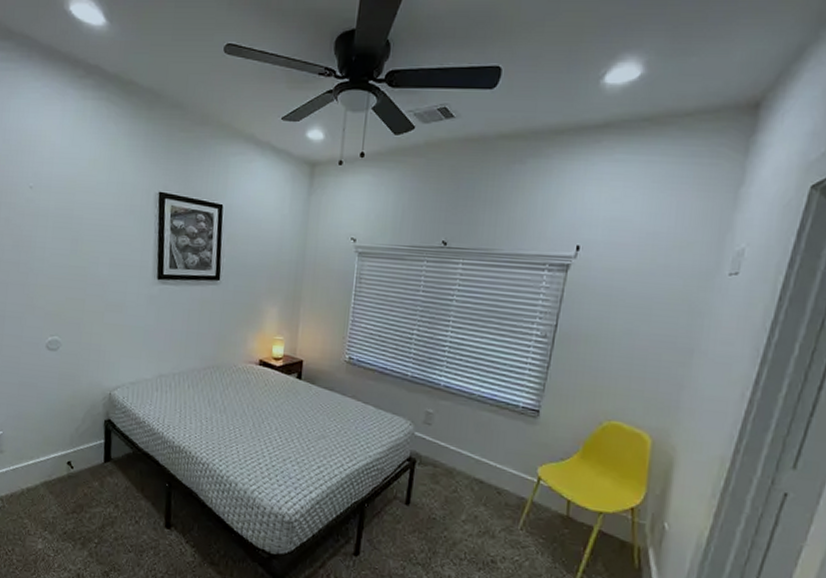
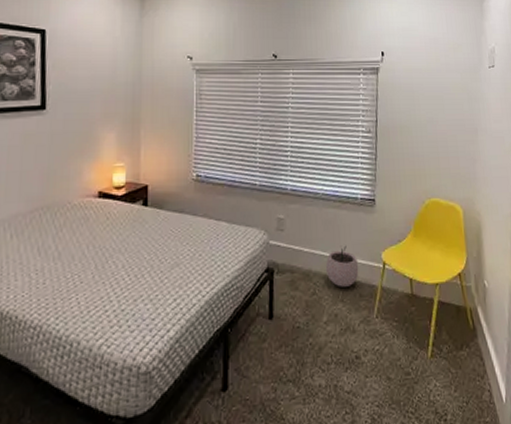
plant pot: none [471,451,509,493] -> present [325,245,359,287]

